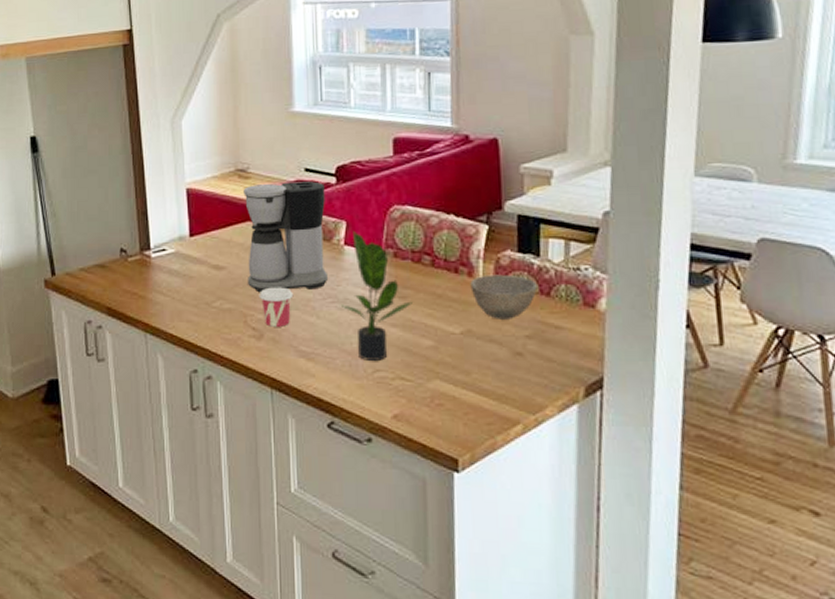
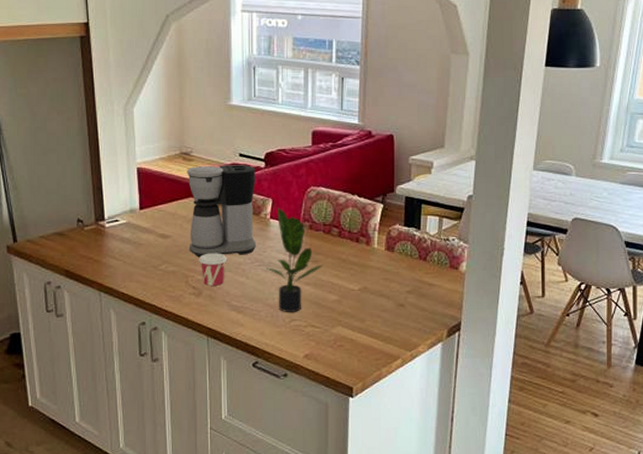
bowl: present [470,274,537,319] -> none [368,243,417,279]

